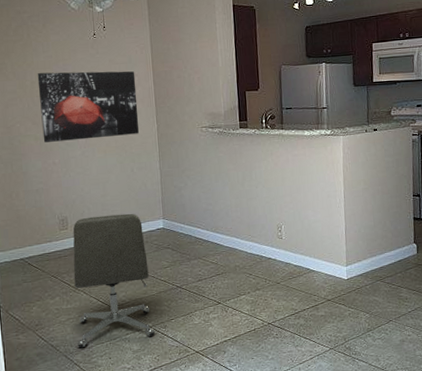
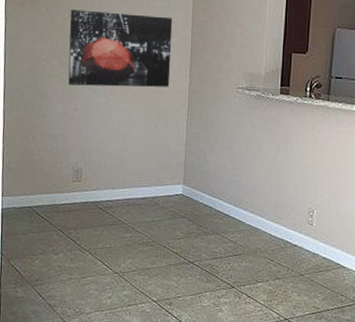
chair: present [72,213,155,348] -> none [76,171,161,313]

